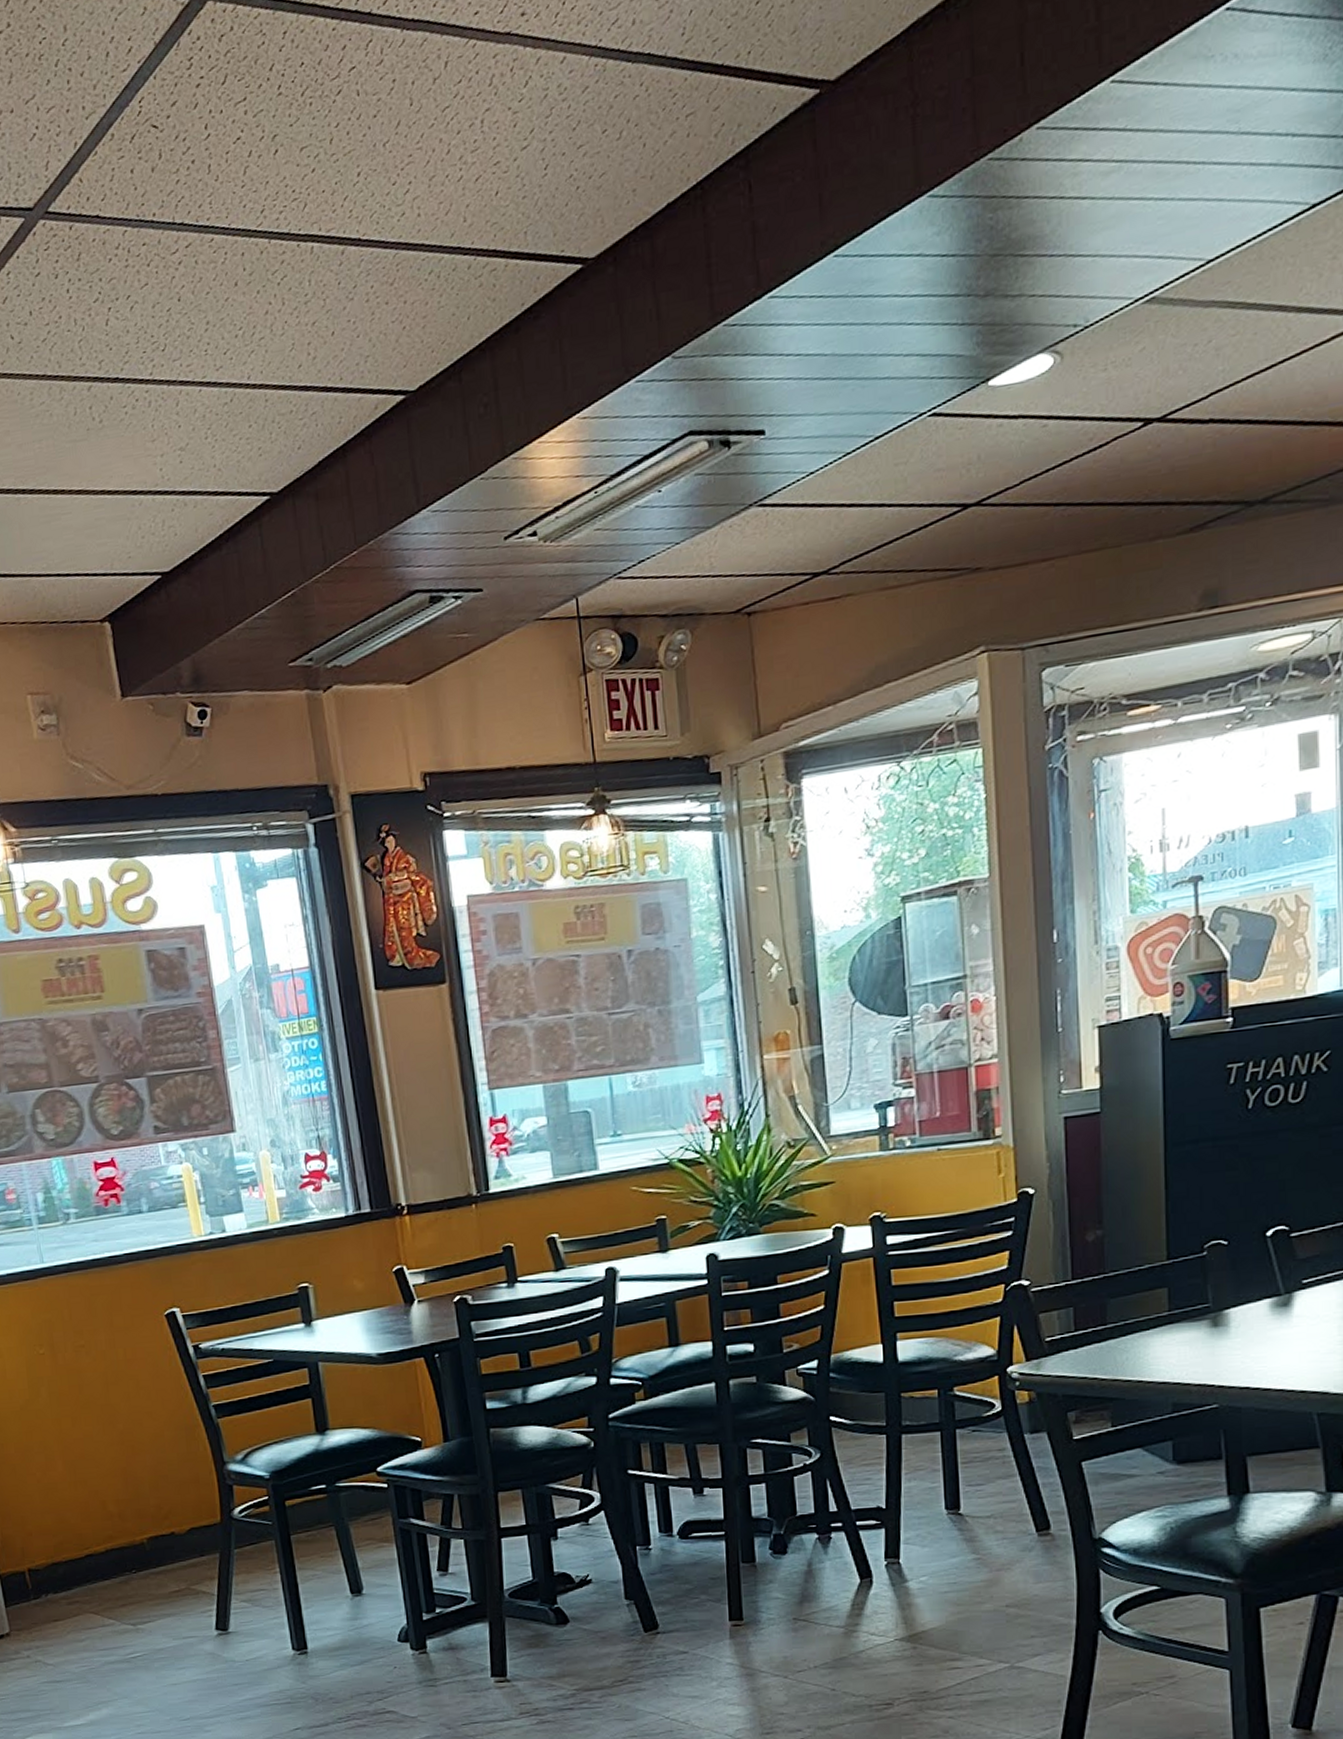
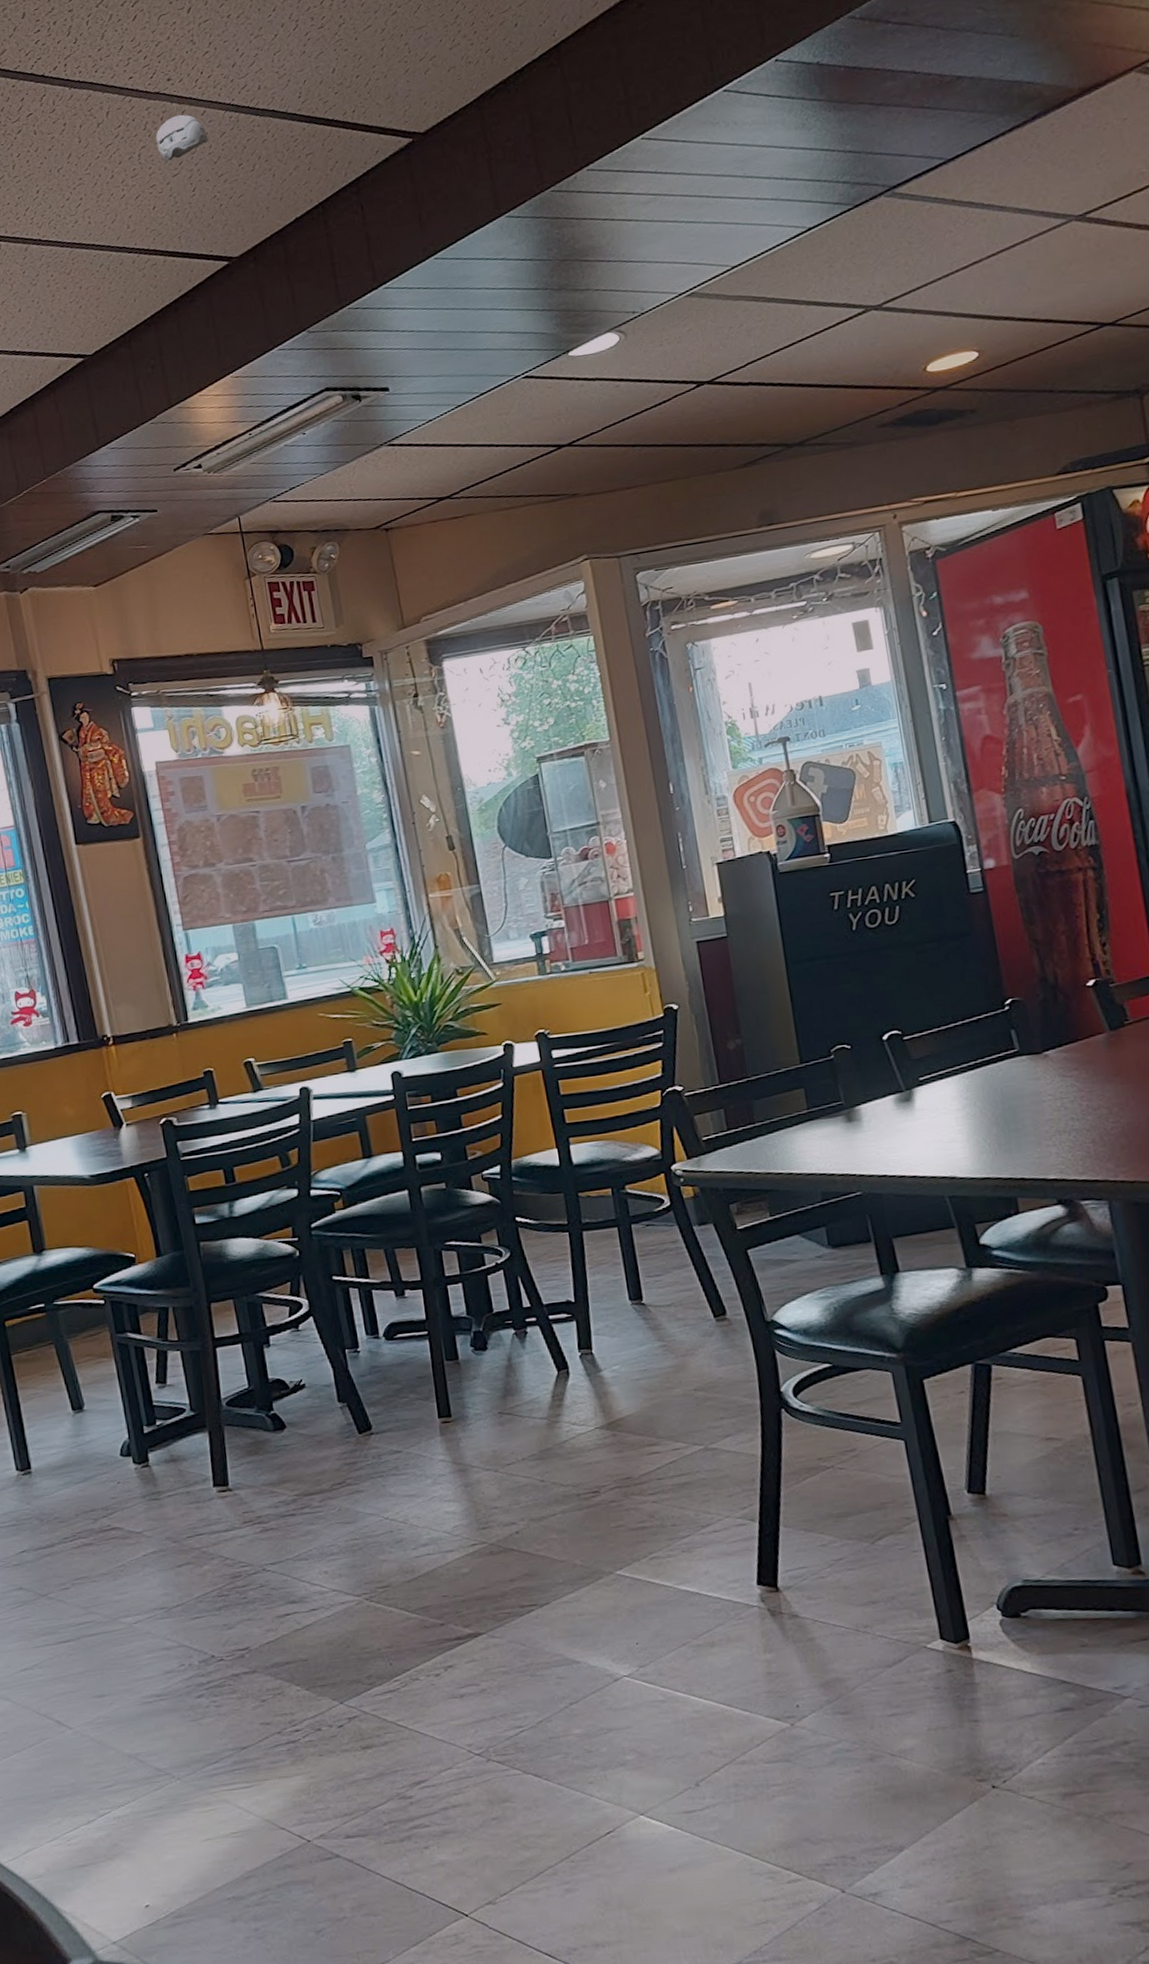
smoke detector: none [503,62,567,133] -> present [155,114,208,164]

